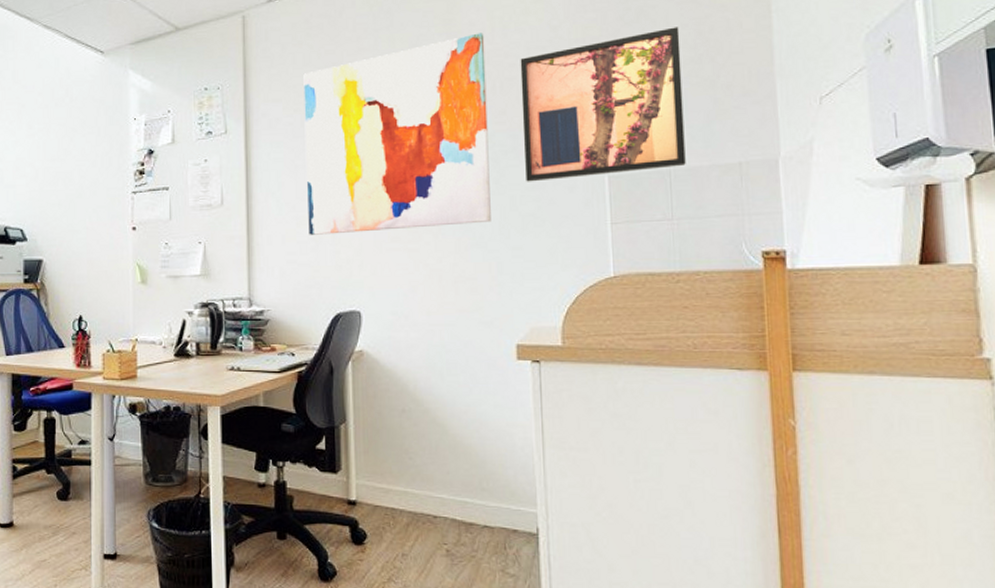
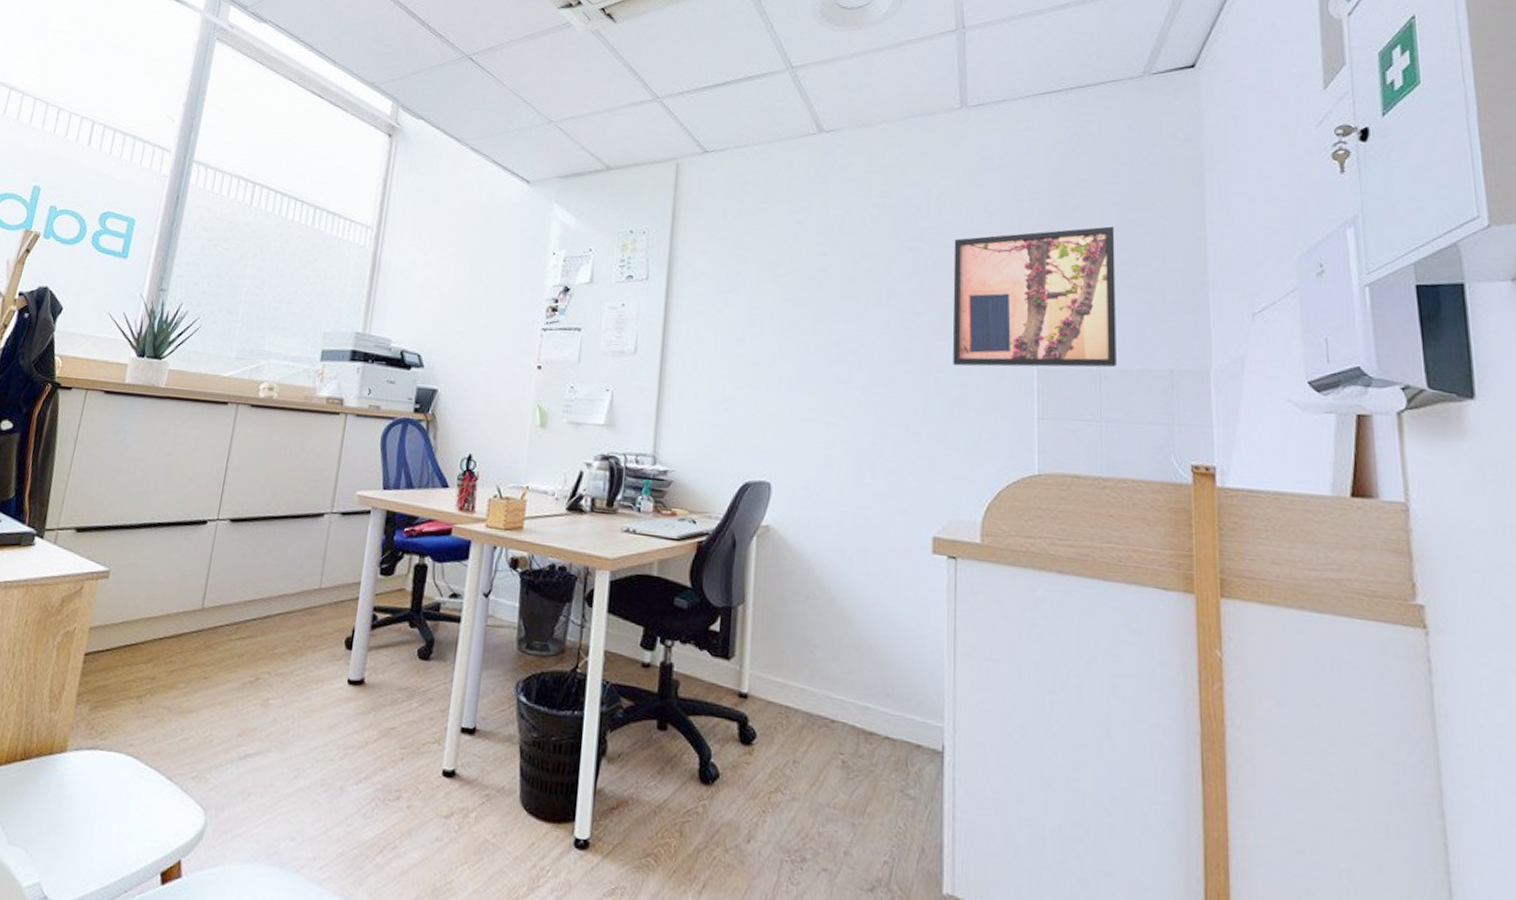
wall art: present [303,33,491,235] -> none [723,209,920,403]

